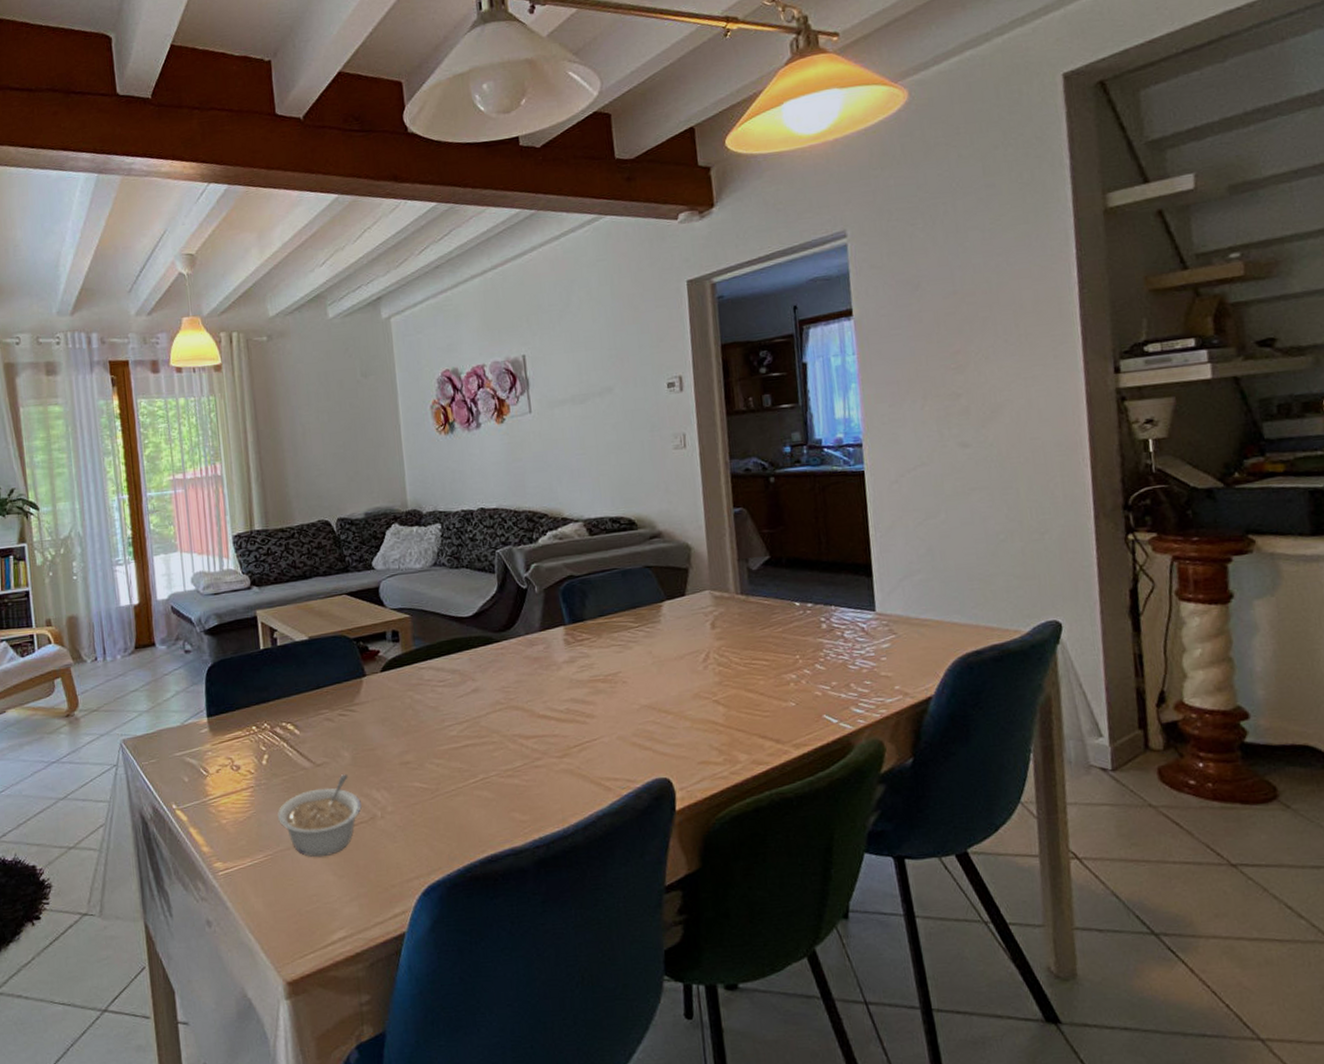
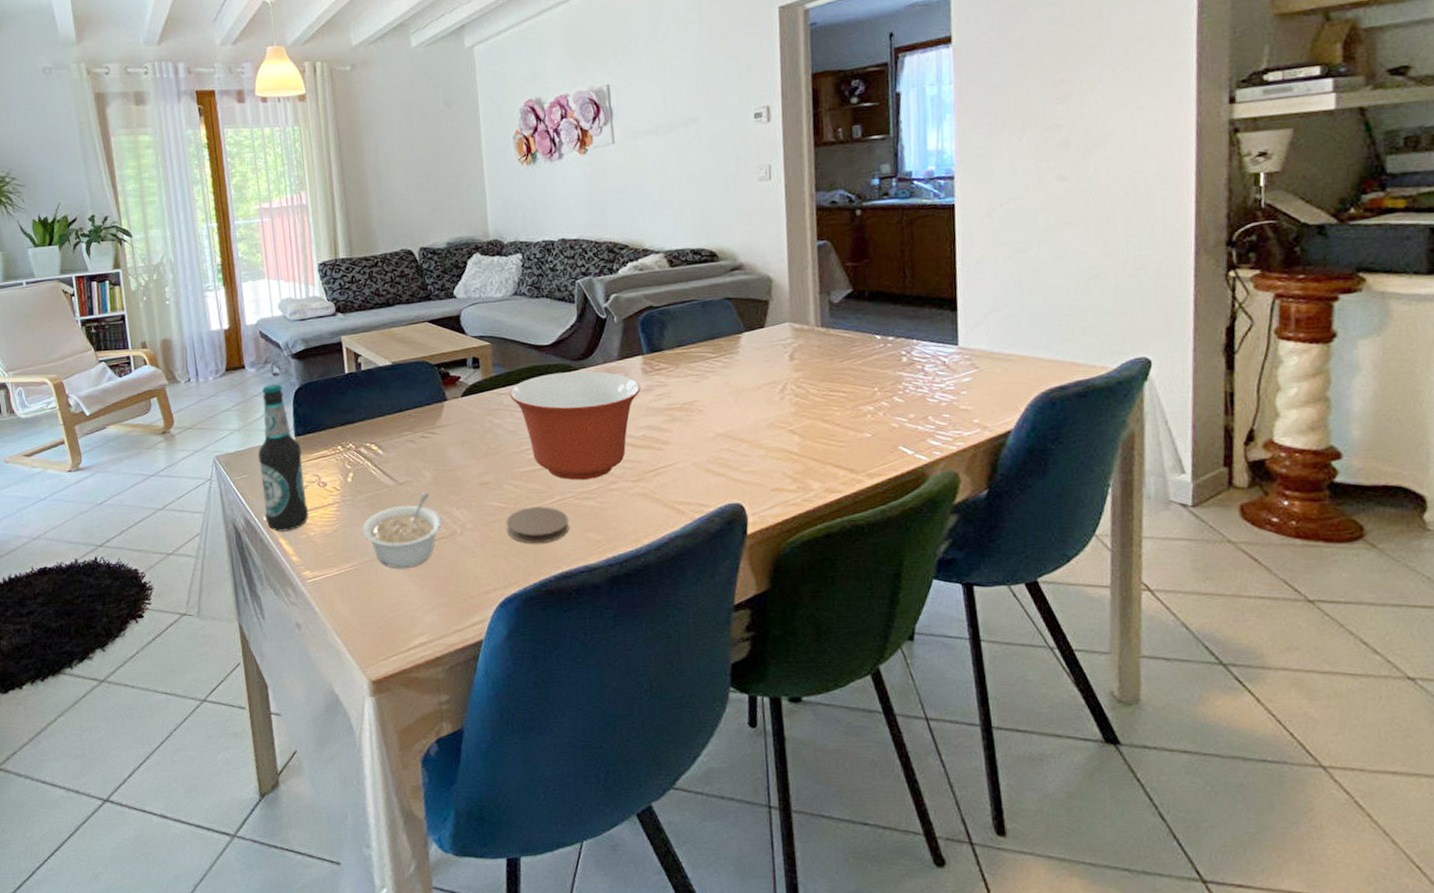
bottle: none [167,661,221,820] -> present [257,383,309,532]
coaster: none [428,786,494,827] -> present [506,506,569,544]
mixing bowl: none [430,643,564,758] -> present [509,371,641,480]

